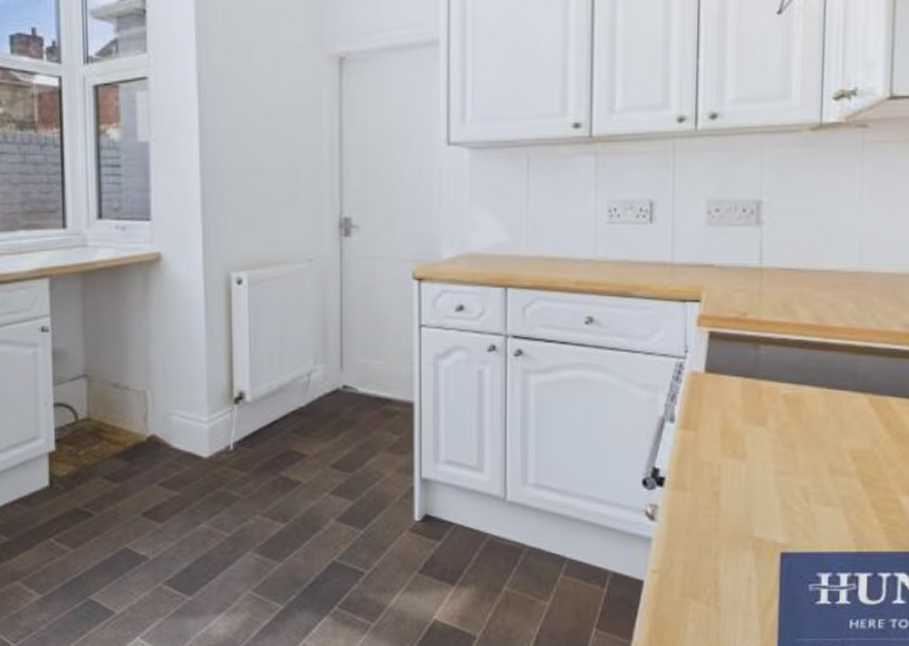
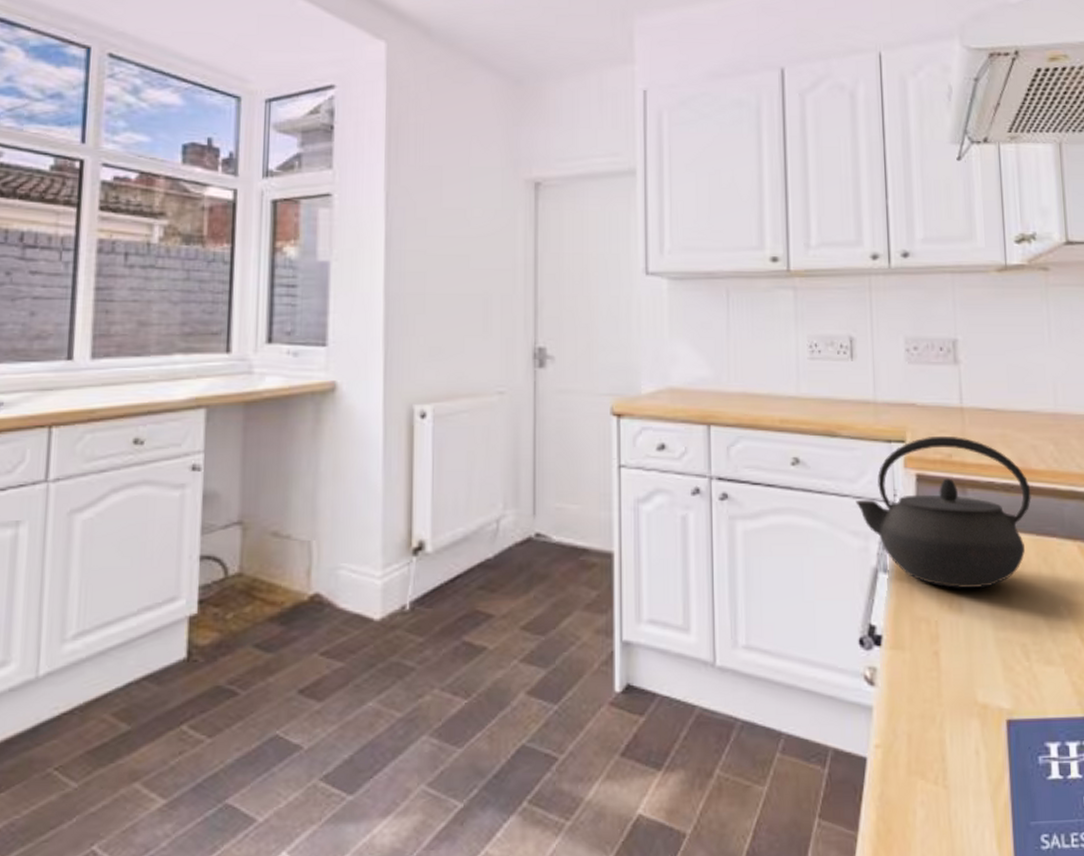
kettle: none [646,295,826,436] -> present [855,435,1031,588]

